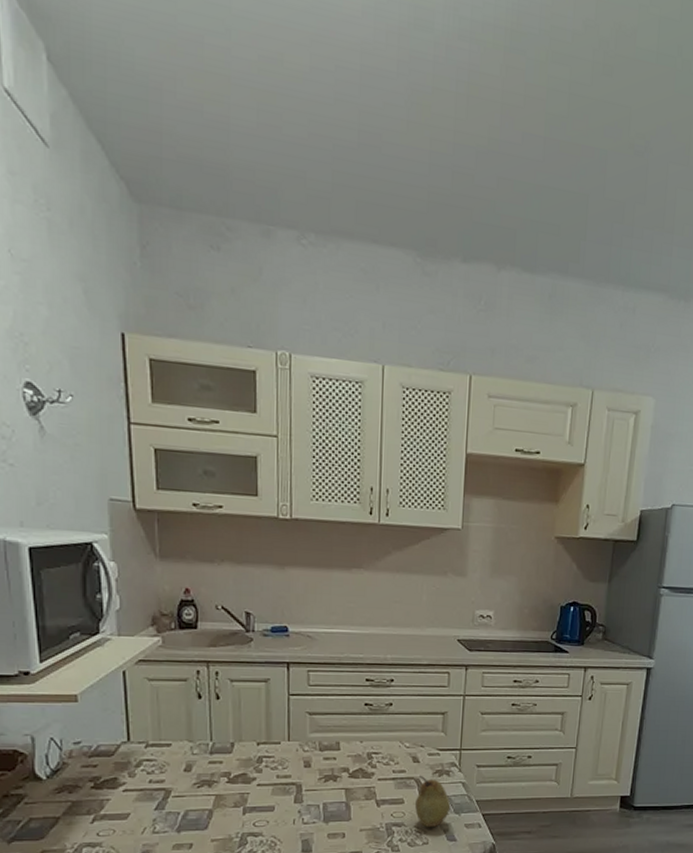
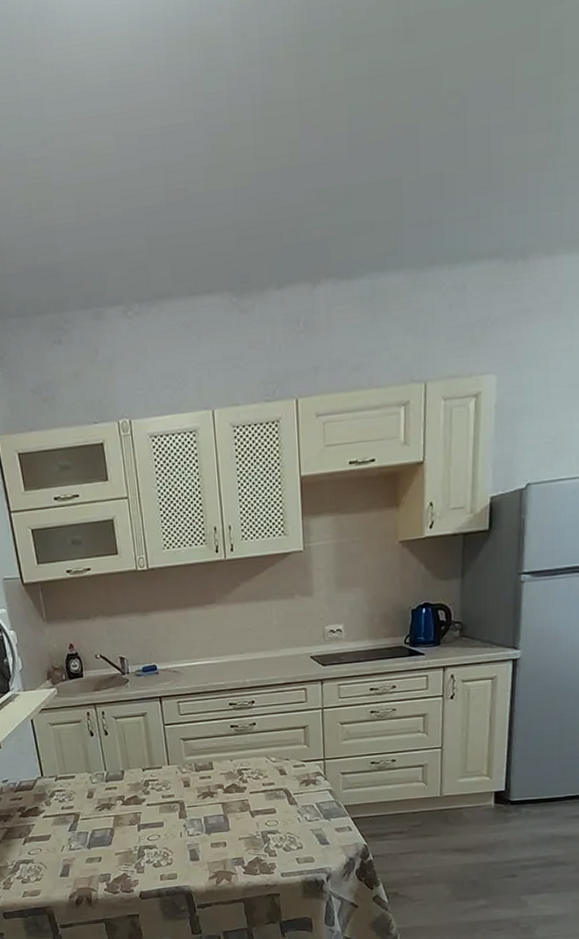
fruit: present [415,775,451,828] -> none [286,786,320,834]

